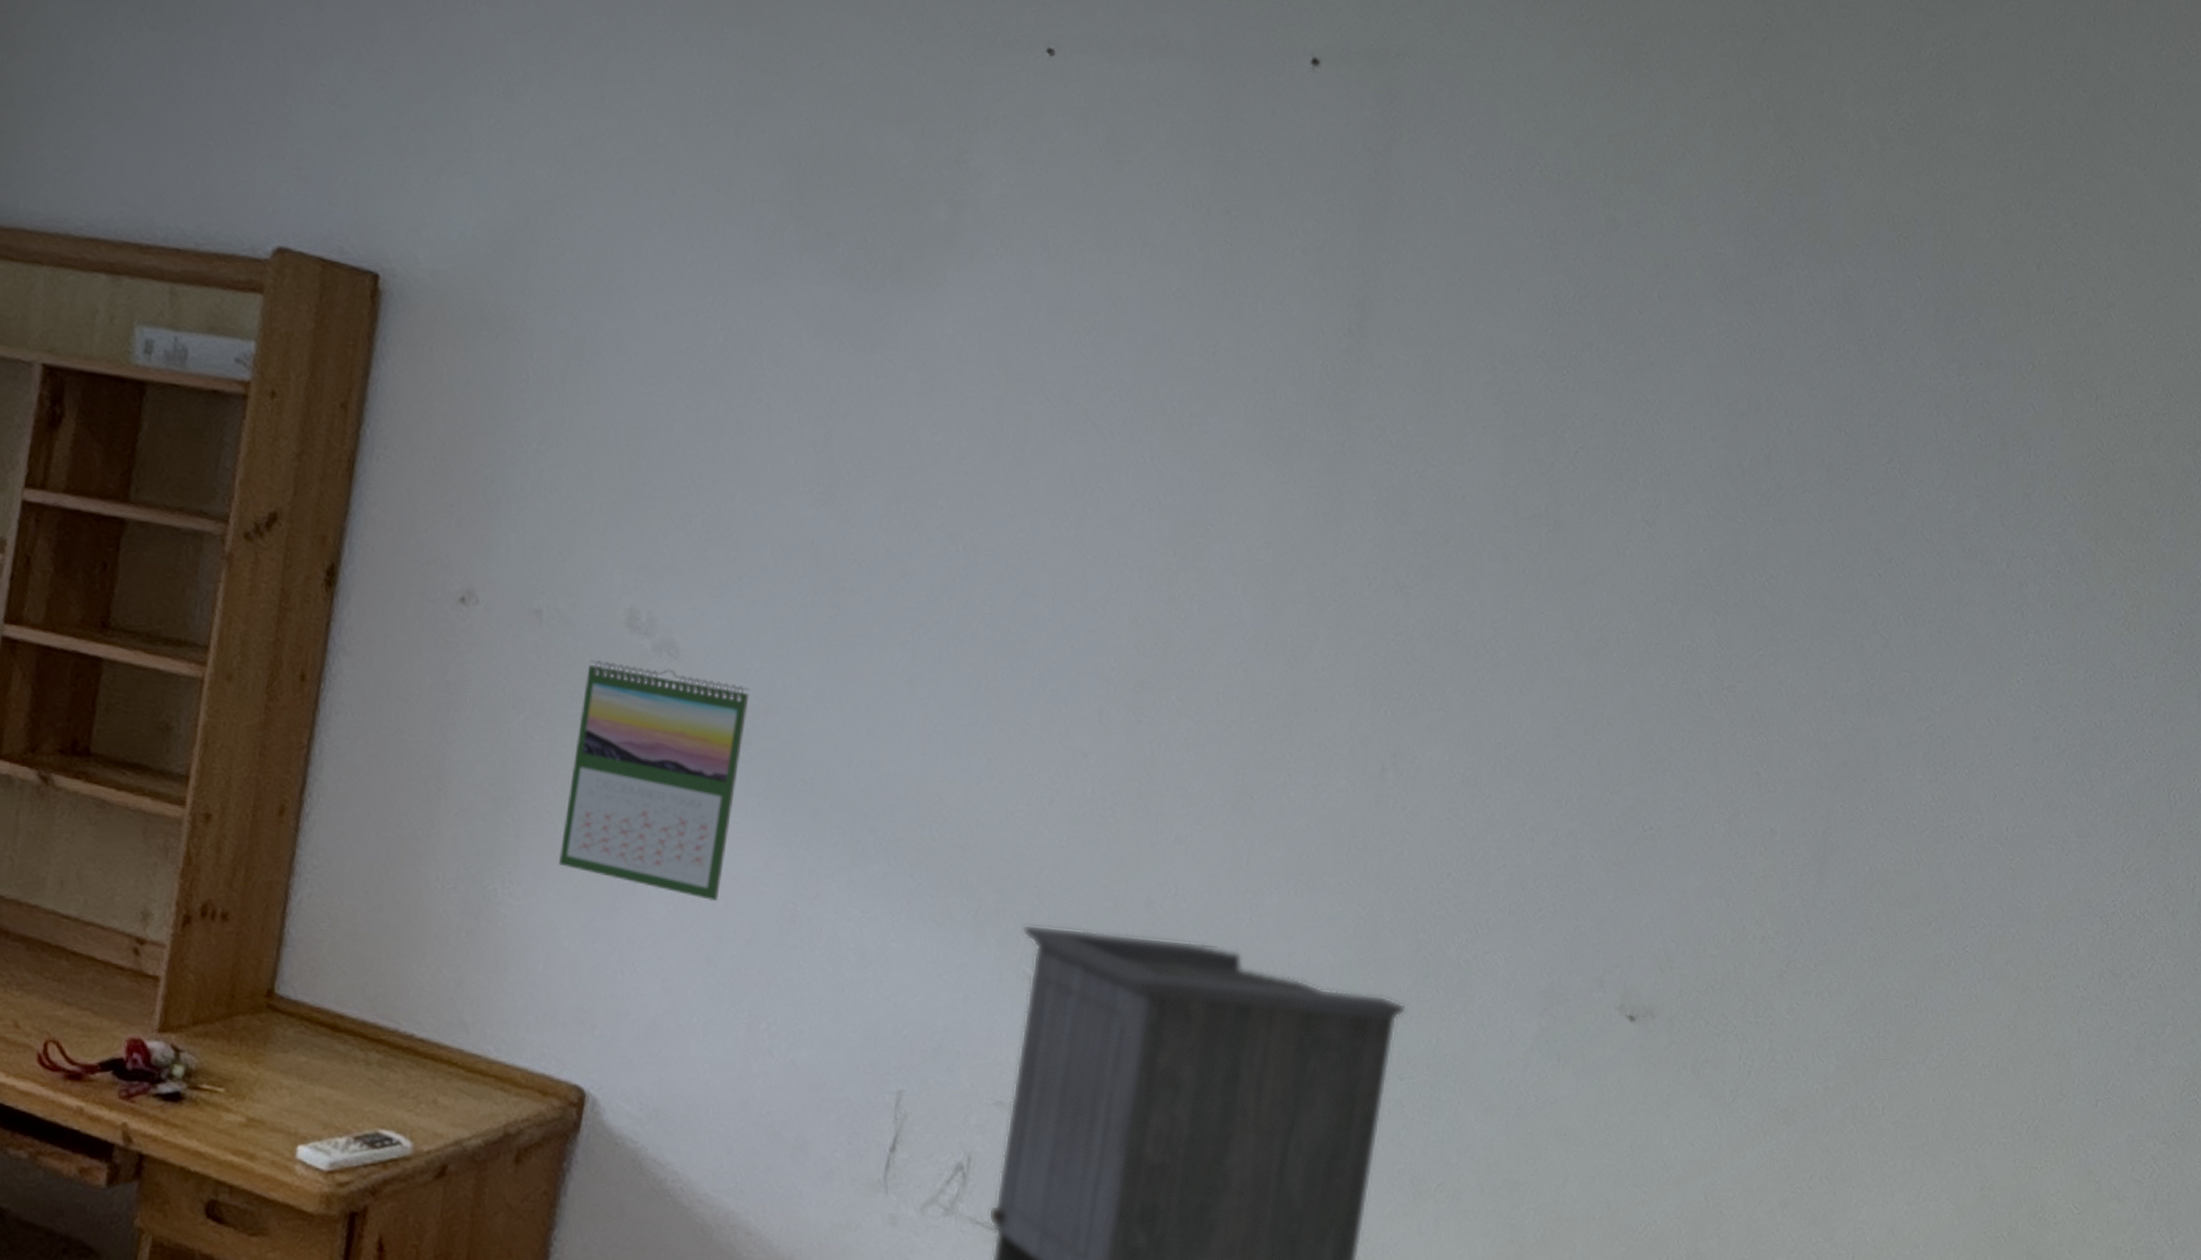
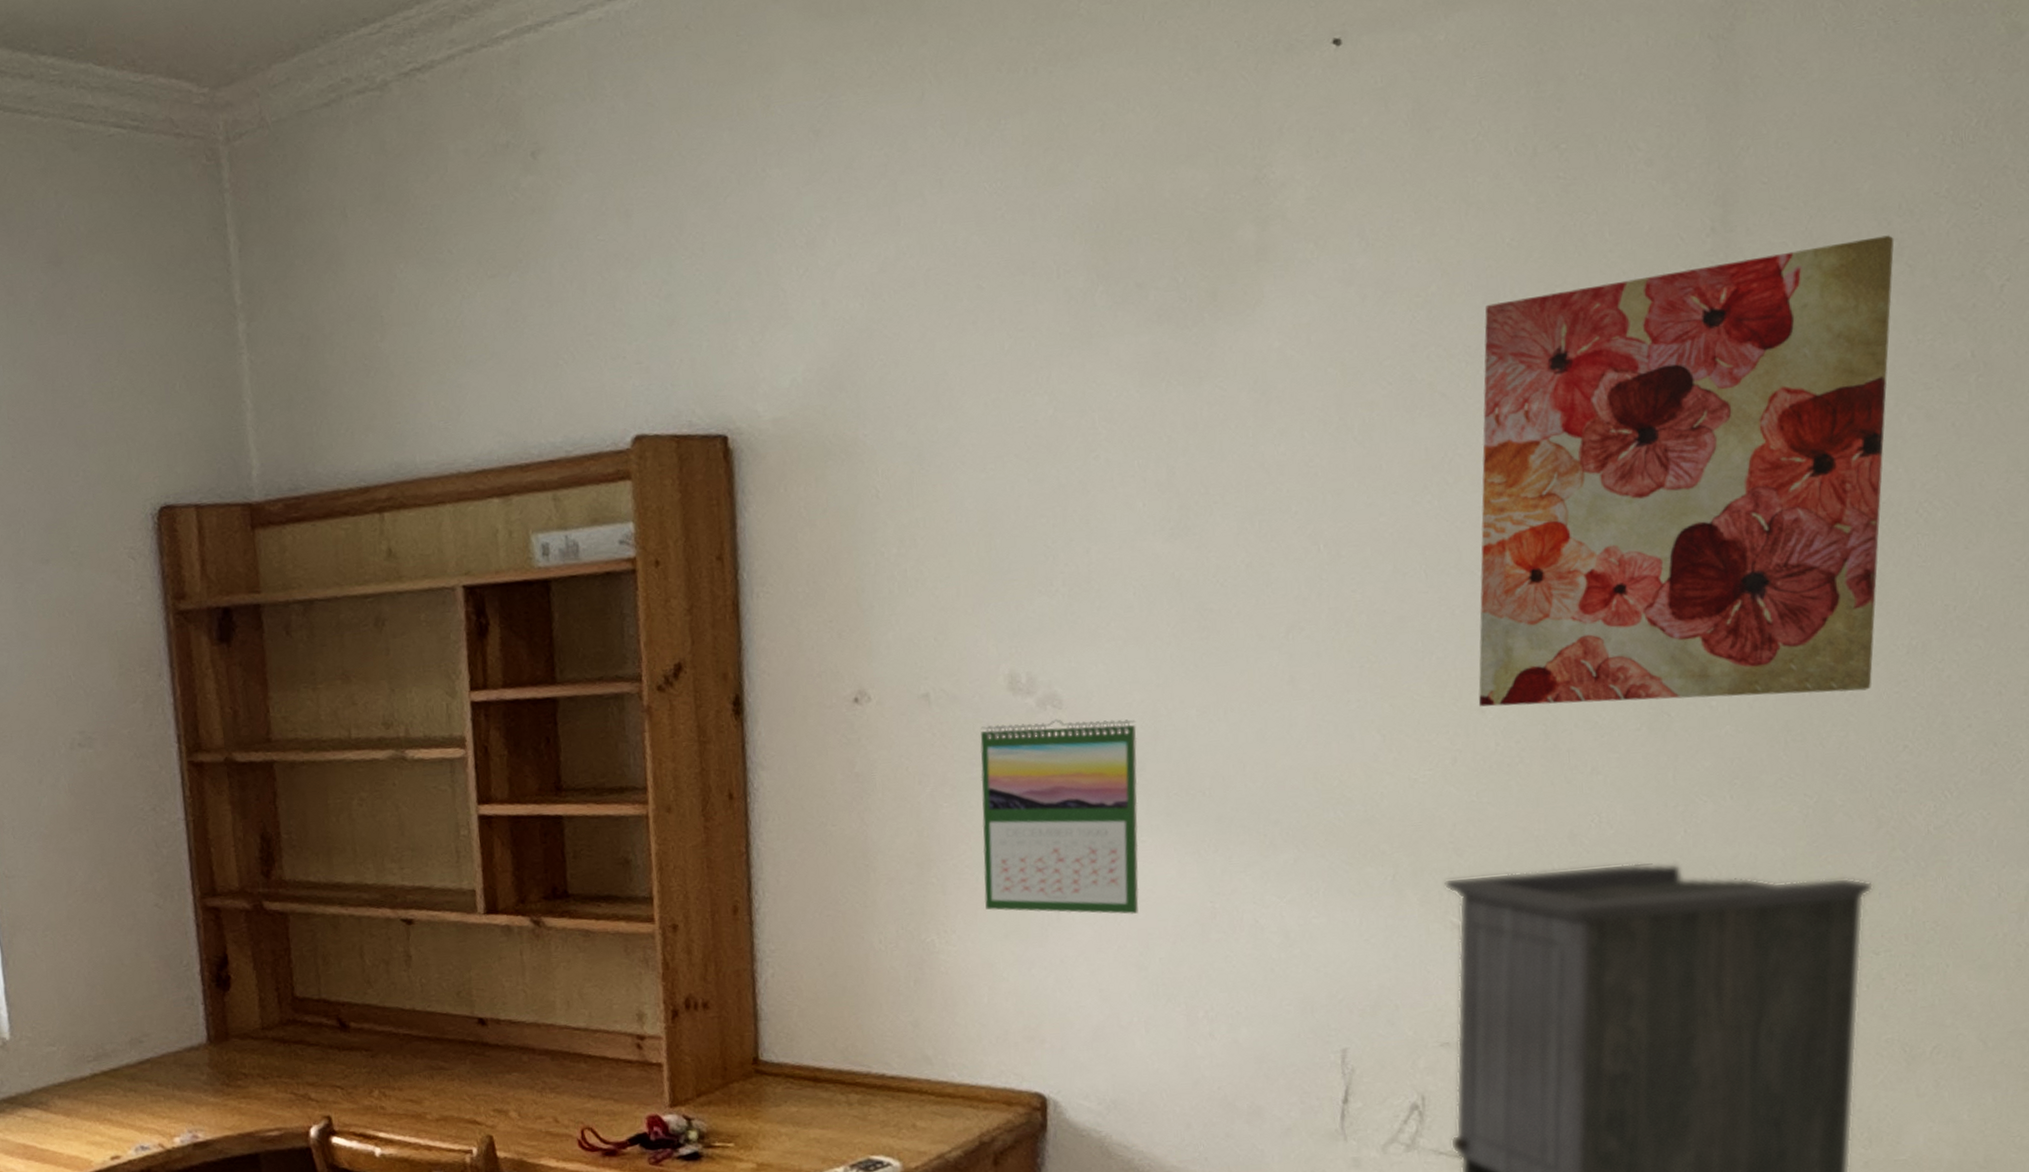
wall art: none [1082,346,1496,811] -> present [1478,235,1894,707]

